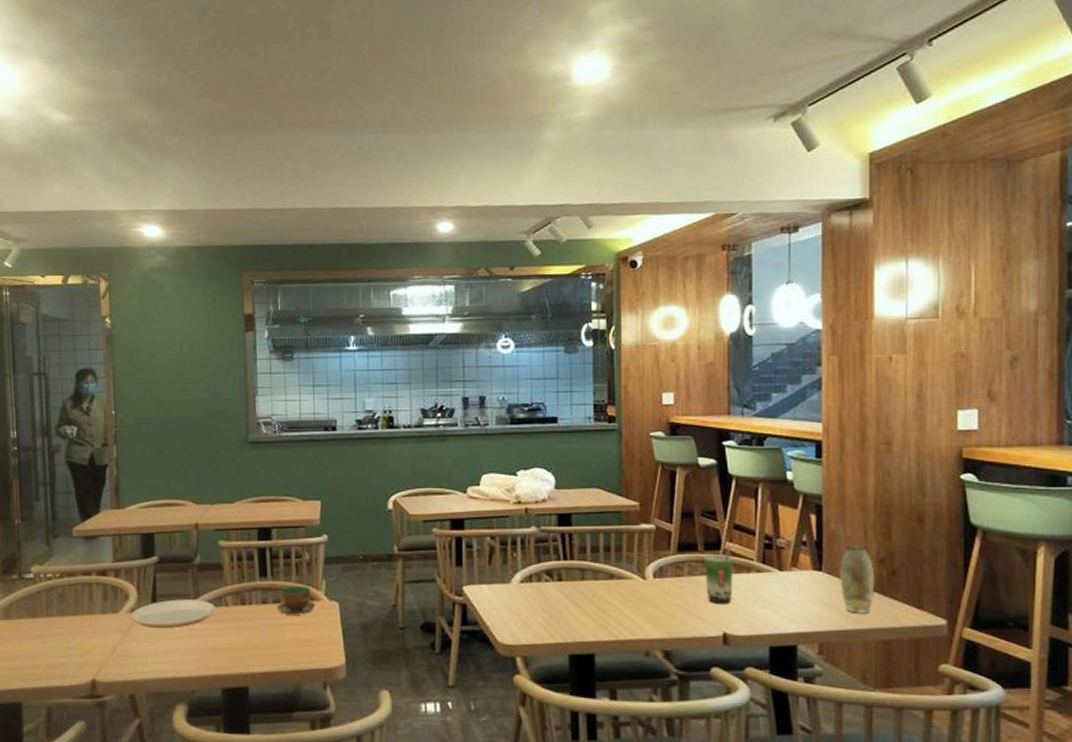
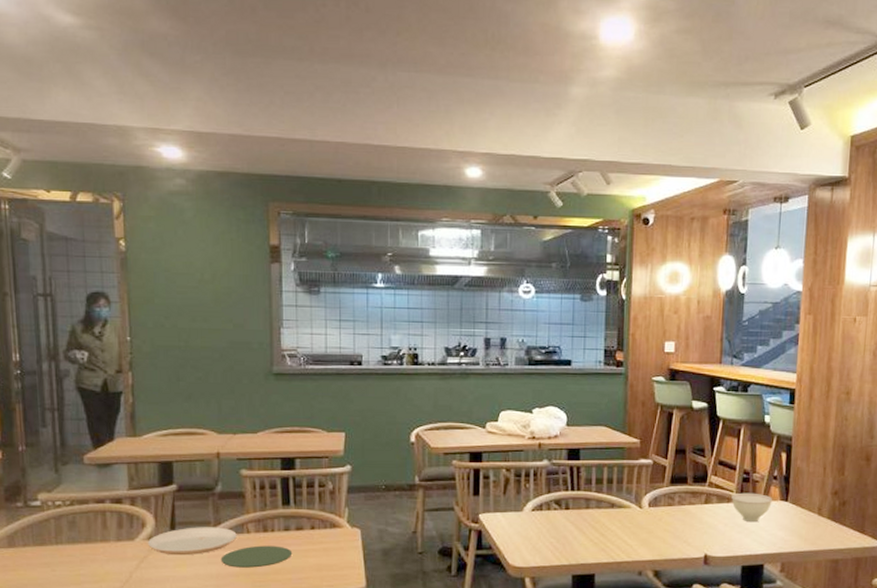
plate: none [200,619,271,643] -> present [220,545,293,568]
cup: present [276,585,316,615] -> none [299,513,338,541]
beverage cup: present [703,546,735,604] -> none [691,479,718,529]
bowl: none [752,561,802,596] -> present [731,492,772,523]
vase: present [840,544,875,613] -> none [801,479,830,537]

